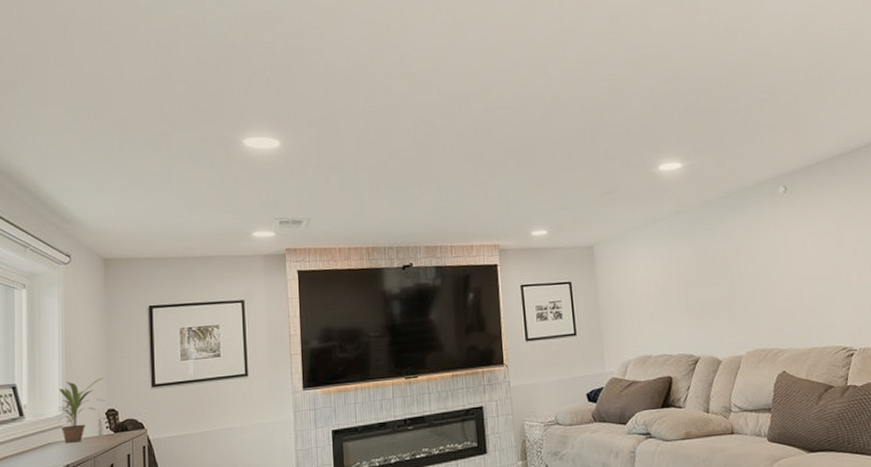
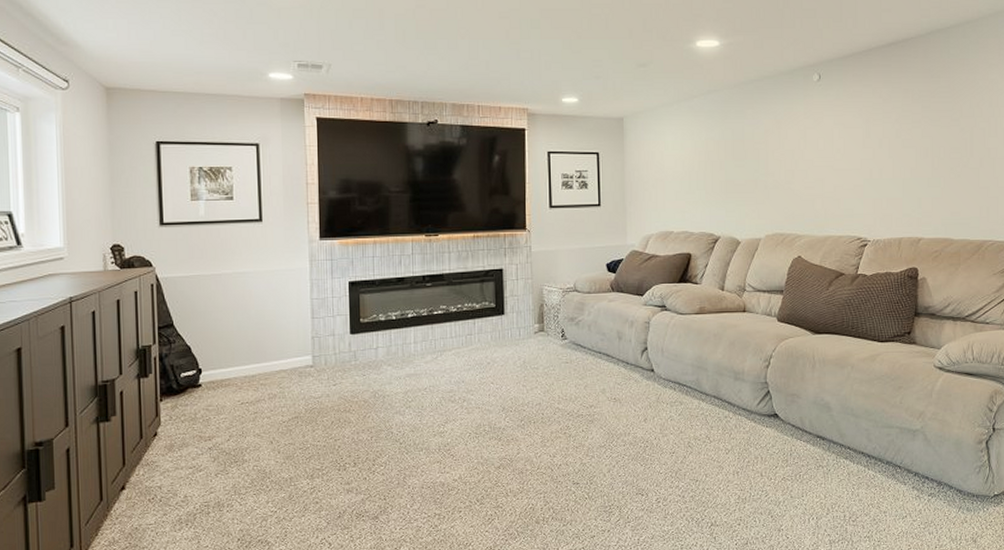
potted plant: present [55,377,105,443] -> none [56,211,110,276]

